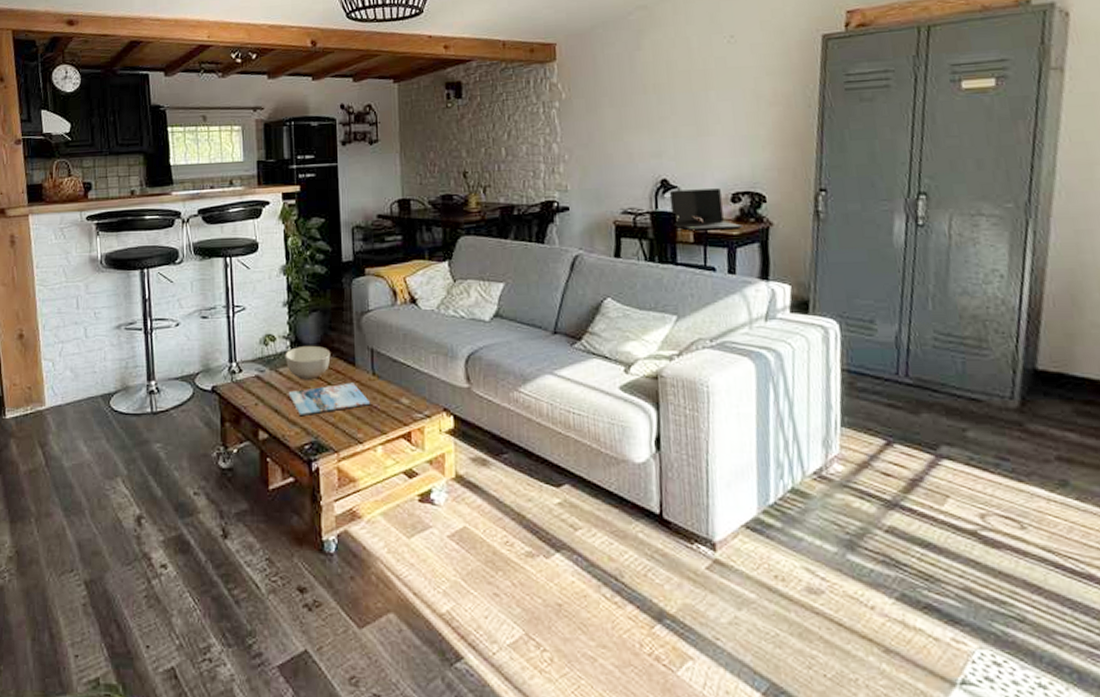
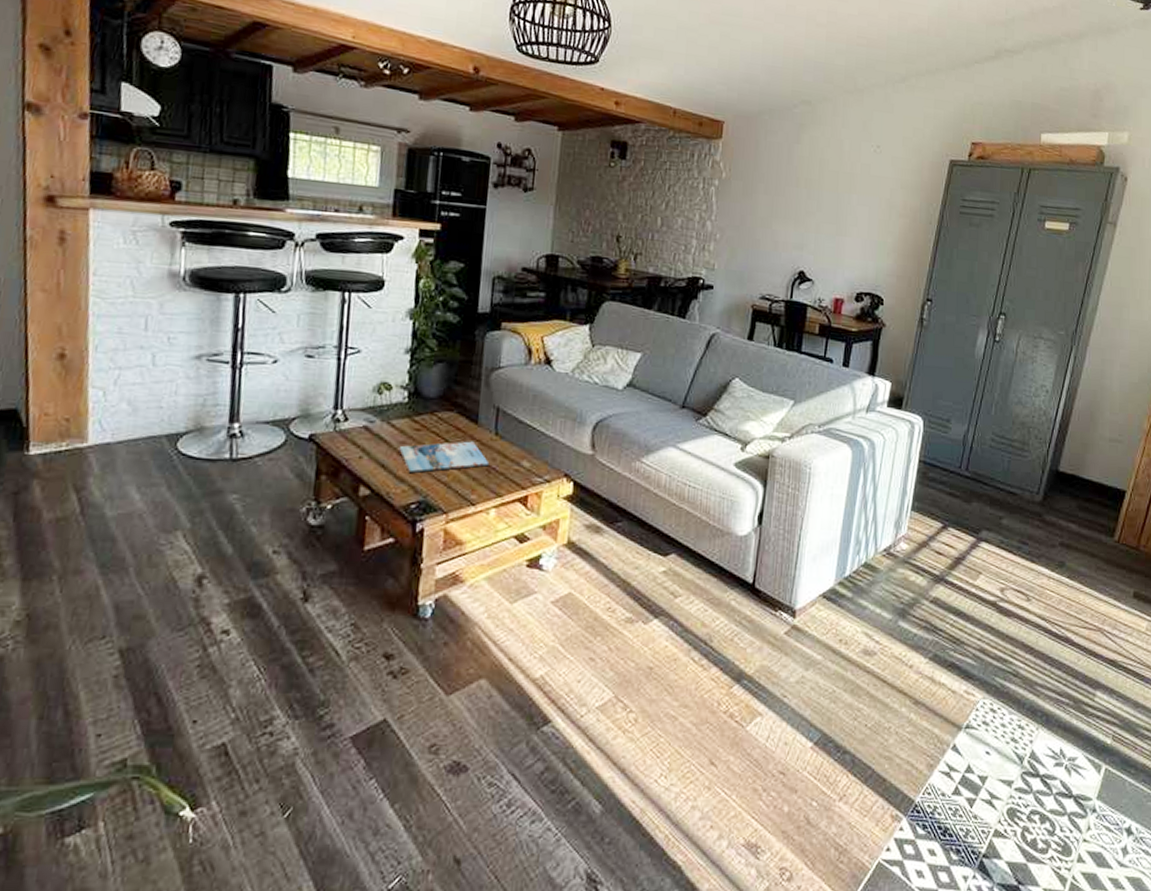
bowl: present [285,345,331,380] -> none [400,398,453,436]
laptop: present [669,188,742,231] -> none [802,283,860,327]

